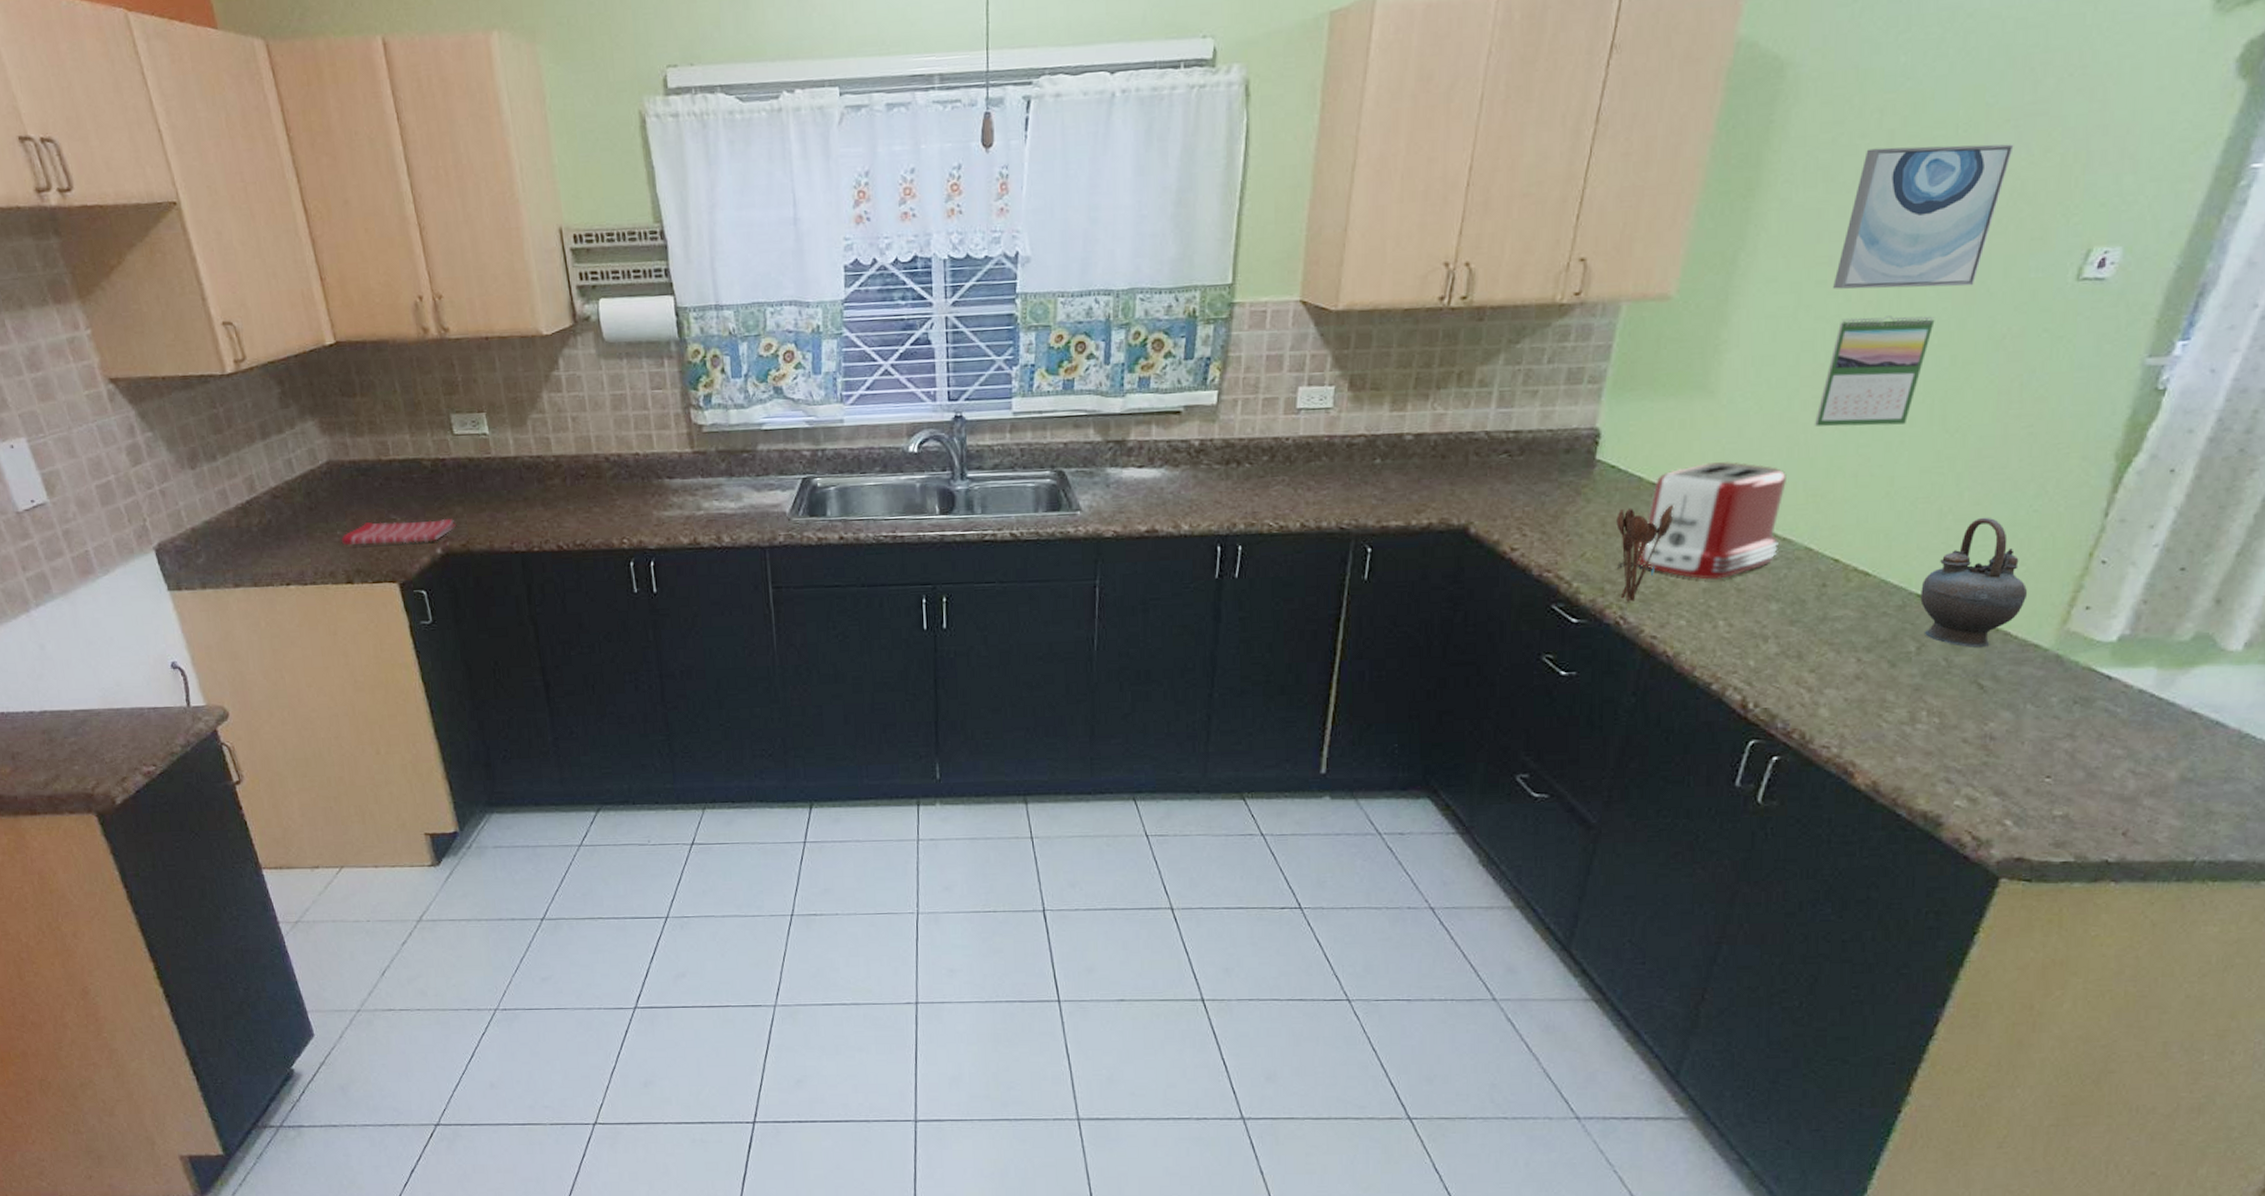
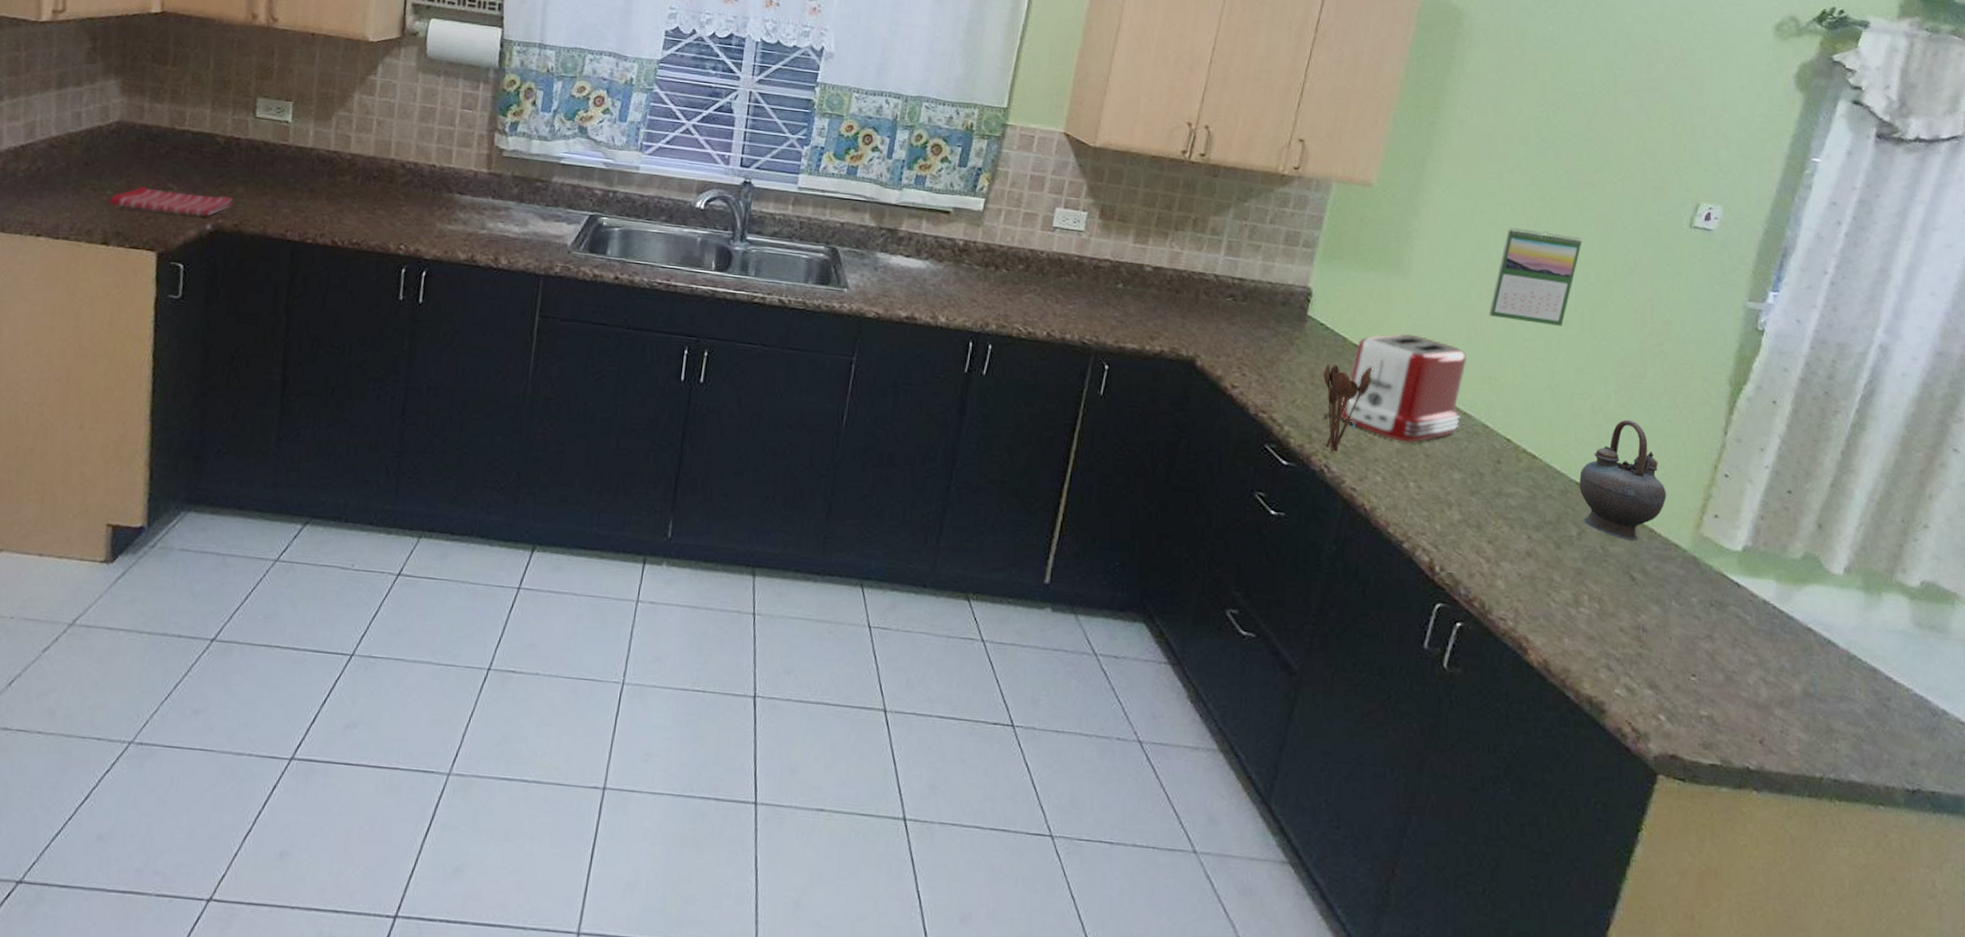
wall art: present [1833,144,2014,289] -> none [1502,92,1637,218]

